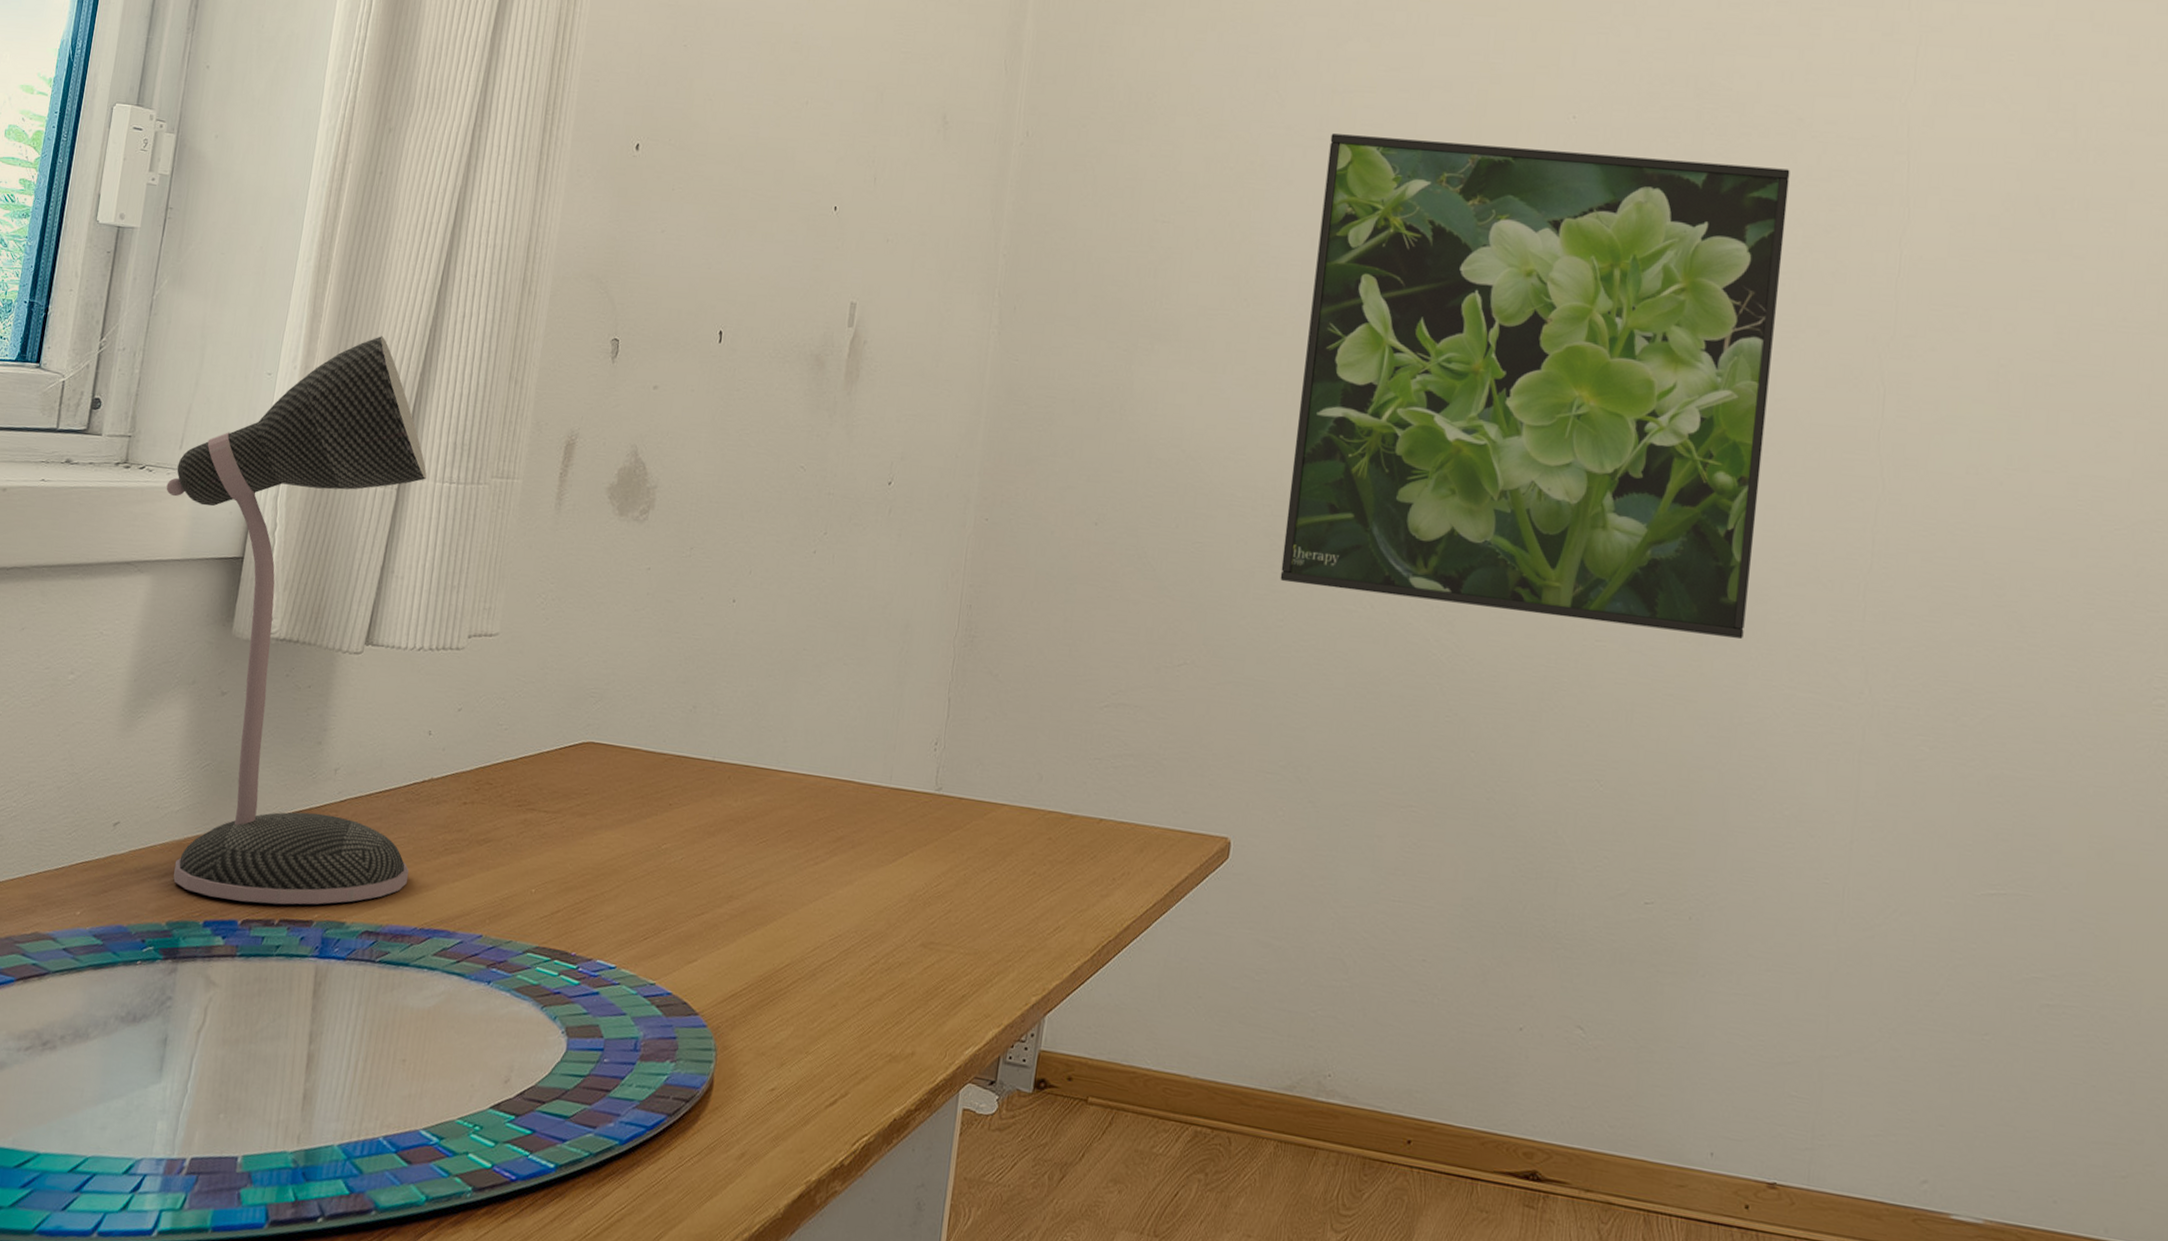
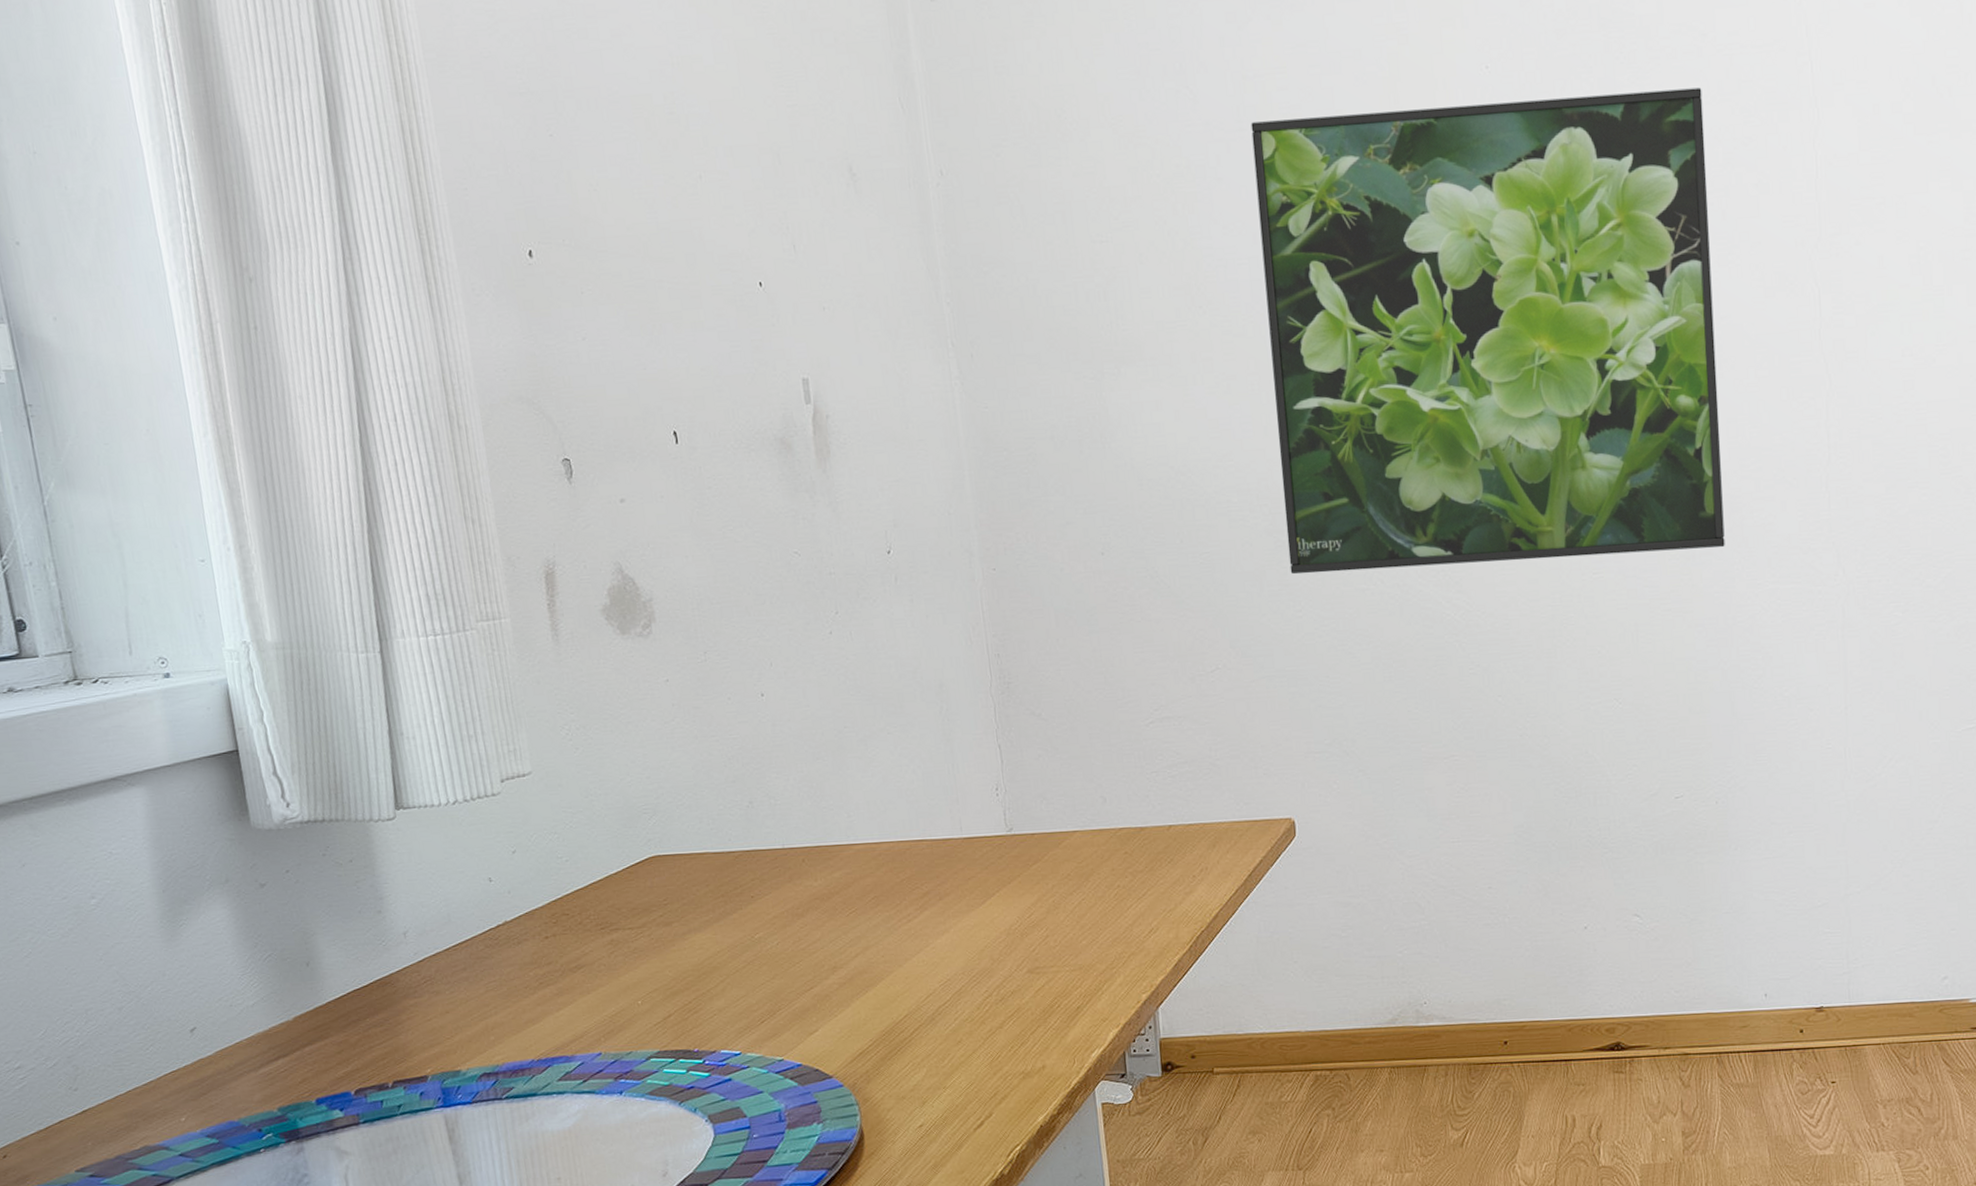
desk lamp: present [166,335,427,905] -> none [128,499,512,1076]

